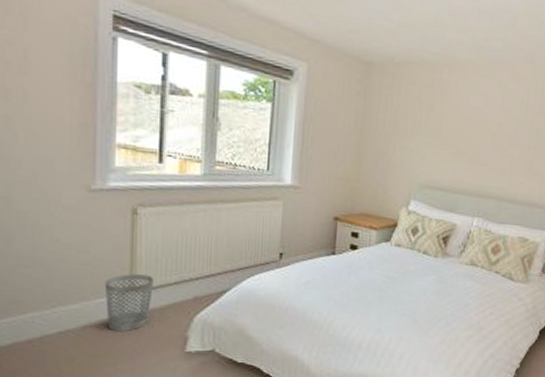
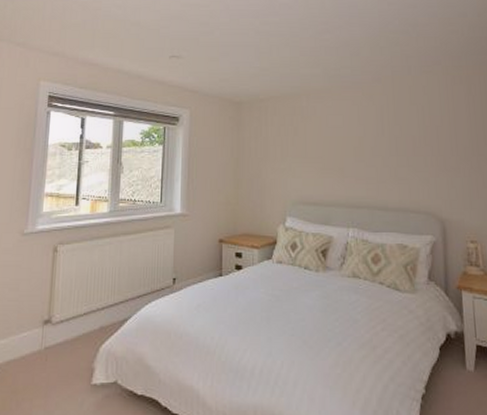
wastebasket: present [104,274,153,332] -> none [28,307,67,366]

